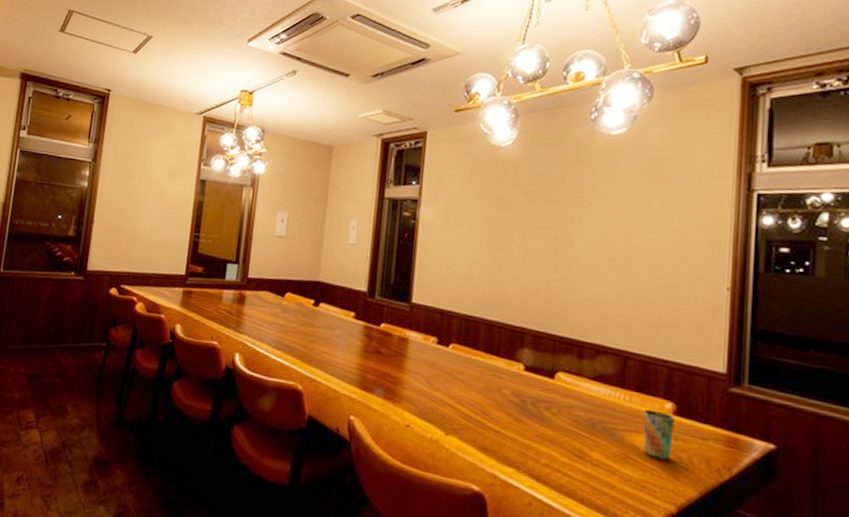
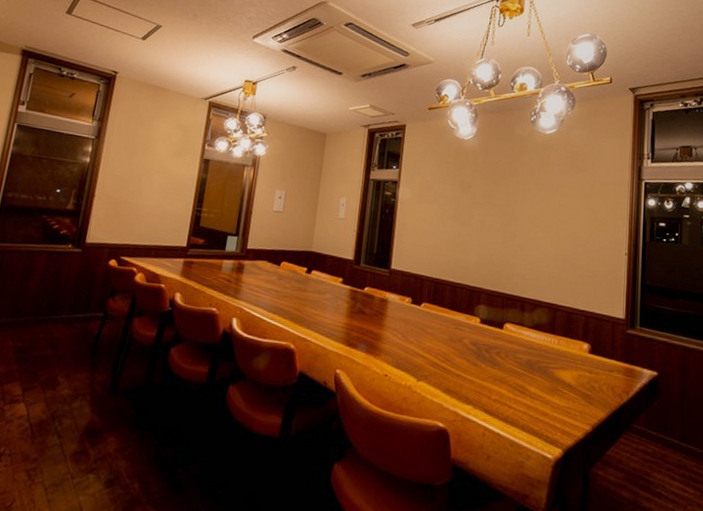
cup: present [643,409,674,460] -> none [567,350,590,390]

